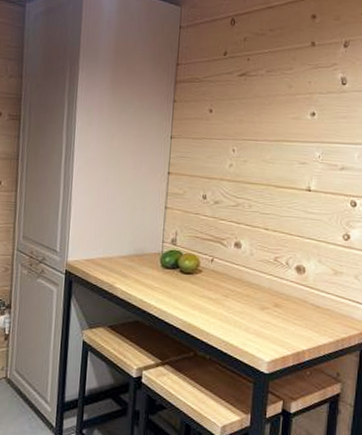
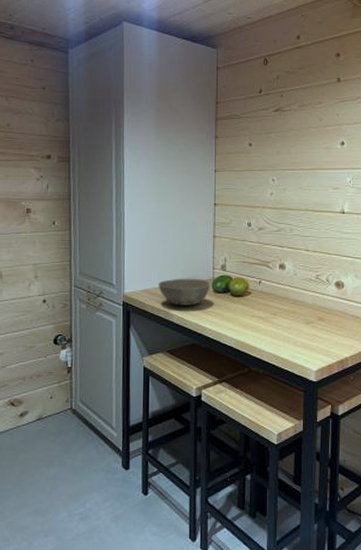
bowl: none [103,249,159,280] -> present [158,278,210,306]

